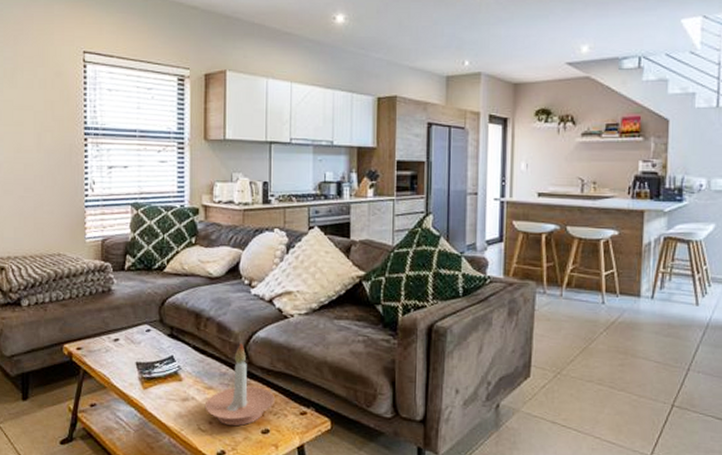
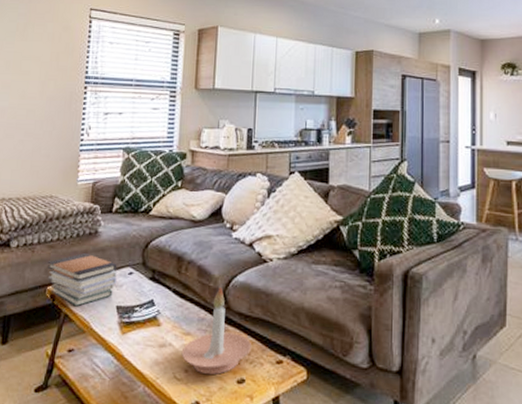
book stack: none [61,311,134,364] -> present [47,253,117,307]

